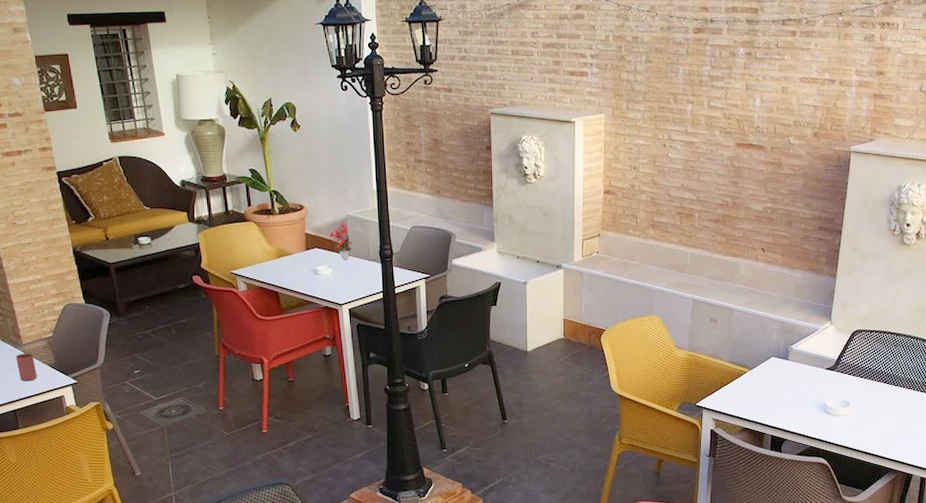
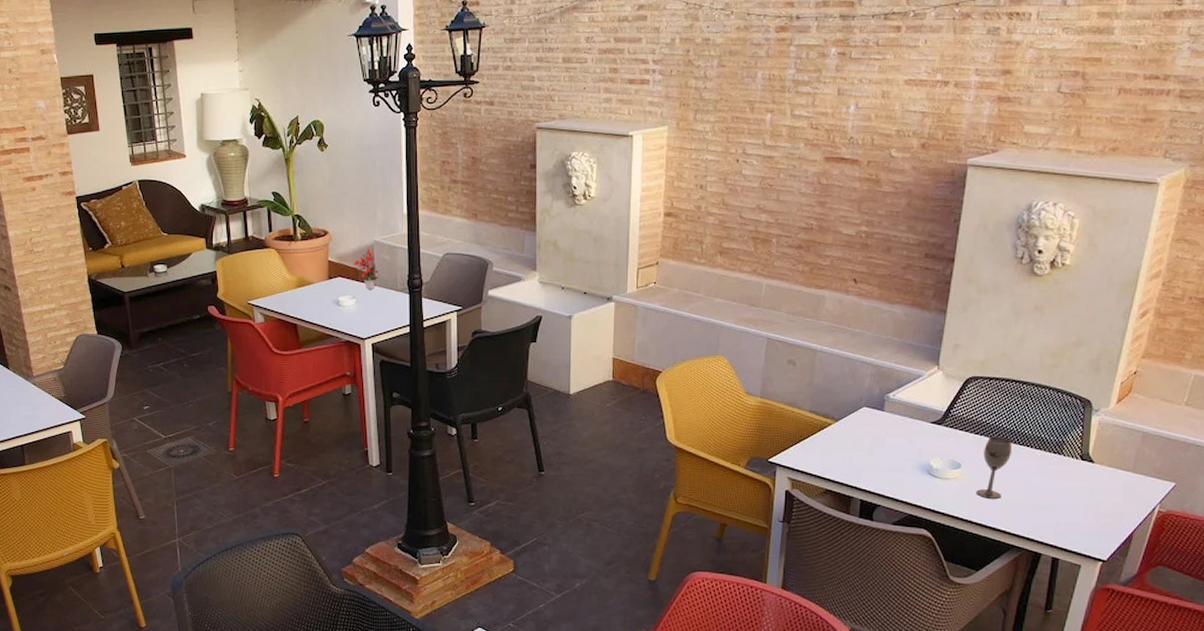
cup: present [16,353,37,381] -> none [26,386,46,415]
wine glass: none [862,379,889,431] -> present [976,436,1013,499]

